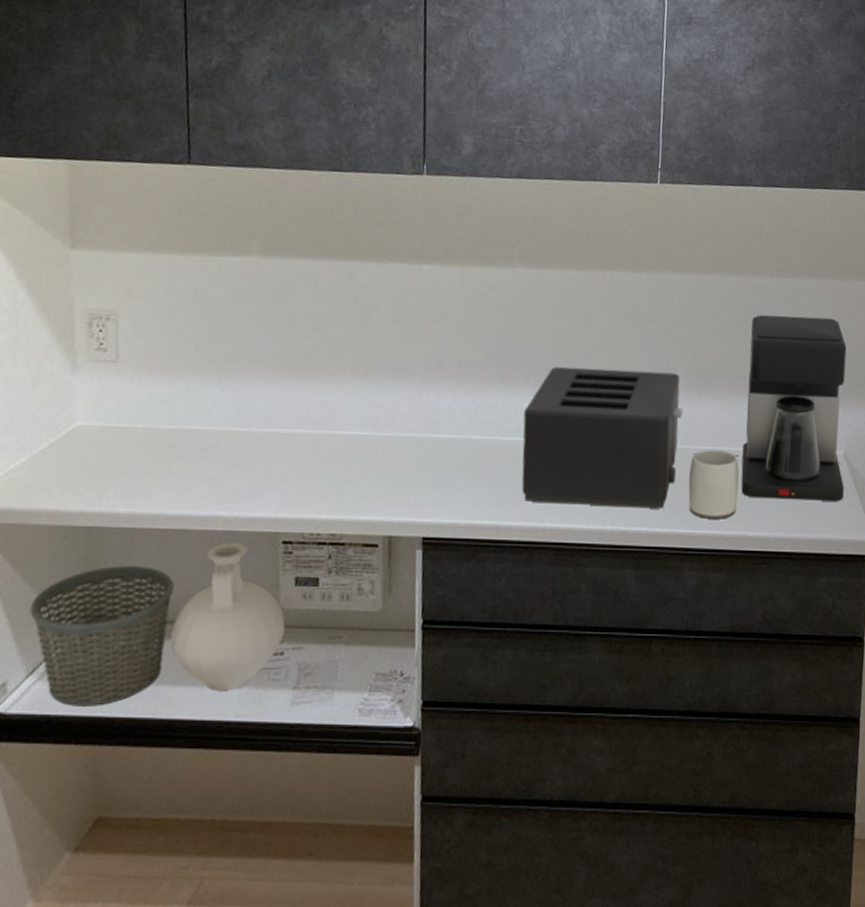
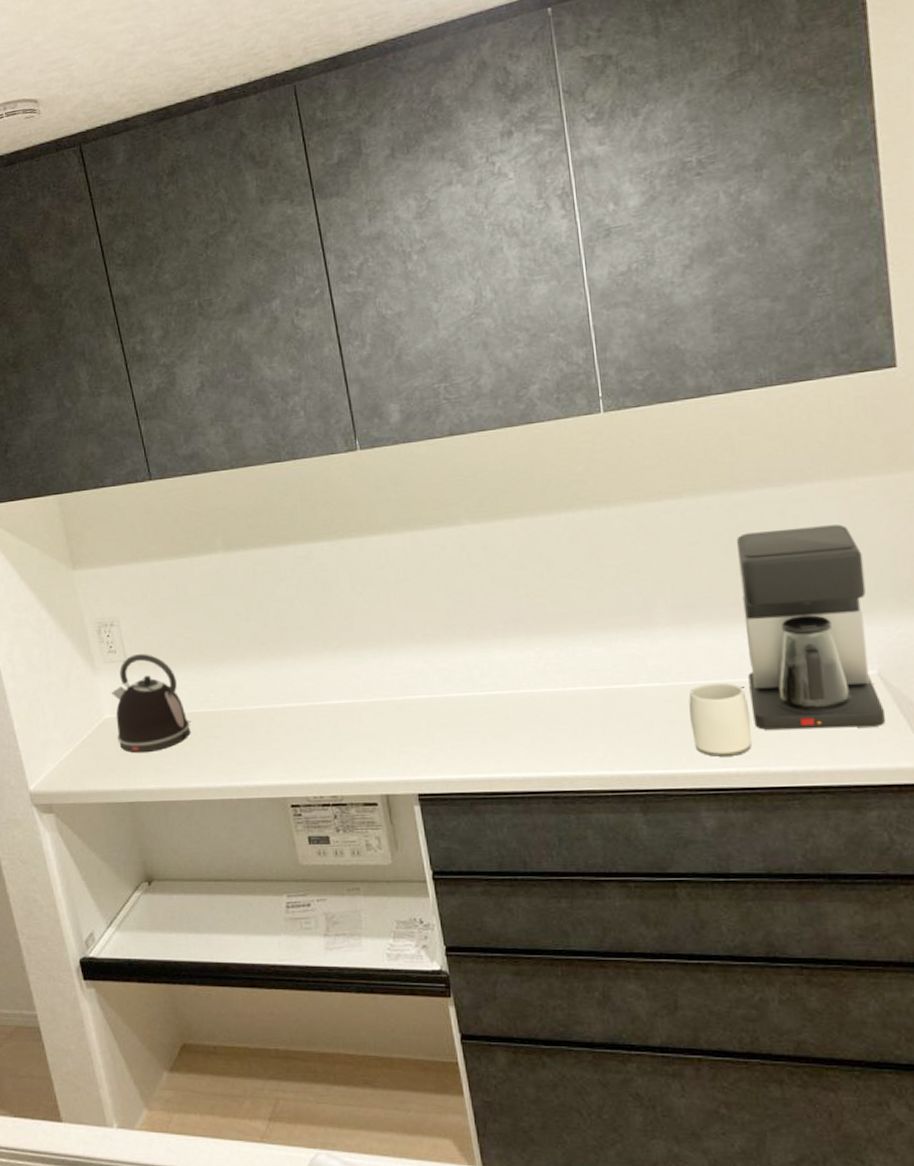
basket: present [29,566,175,706] -> none [99,833,211,952]
kettle: none [87,356,182,470] -> present [111,654,191,752]
ceramic jug: present [169,542,285,691] -> none [212,808,308,938]
toaster: present [522,367,684,509] -> none [497,608,675,753]

